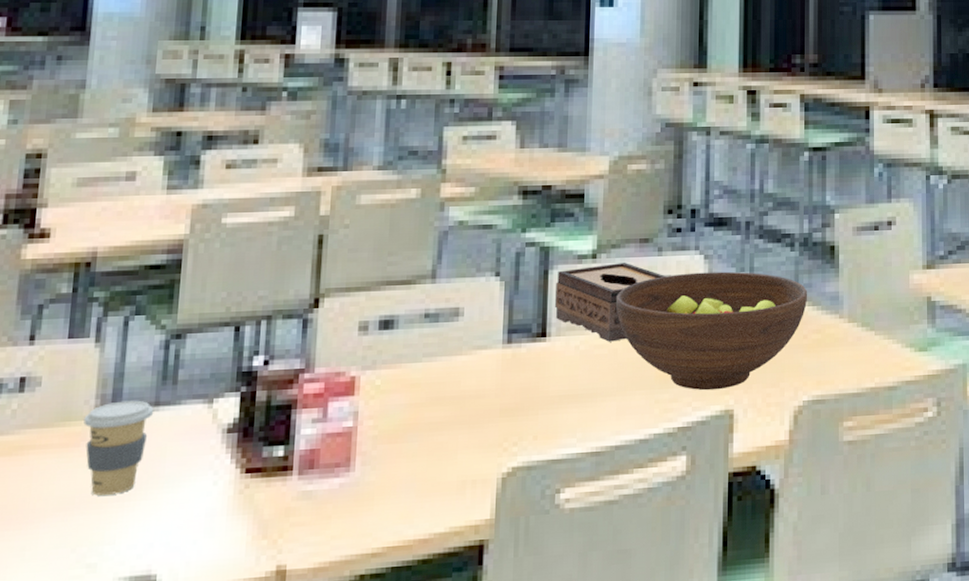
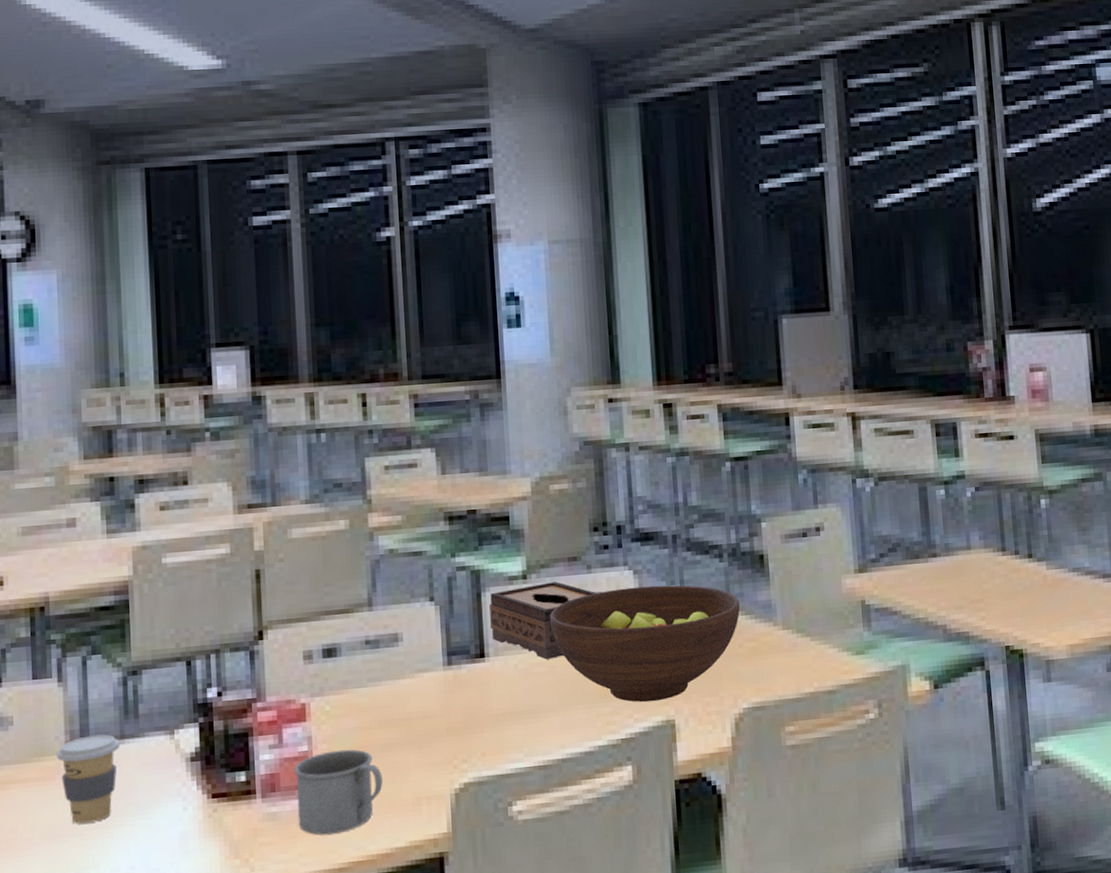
mug: none [334,426,428,517] -> present [294,749,383,835]

